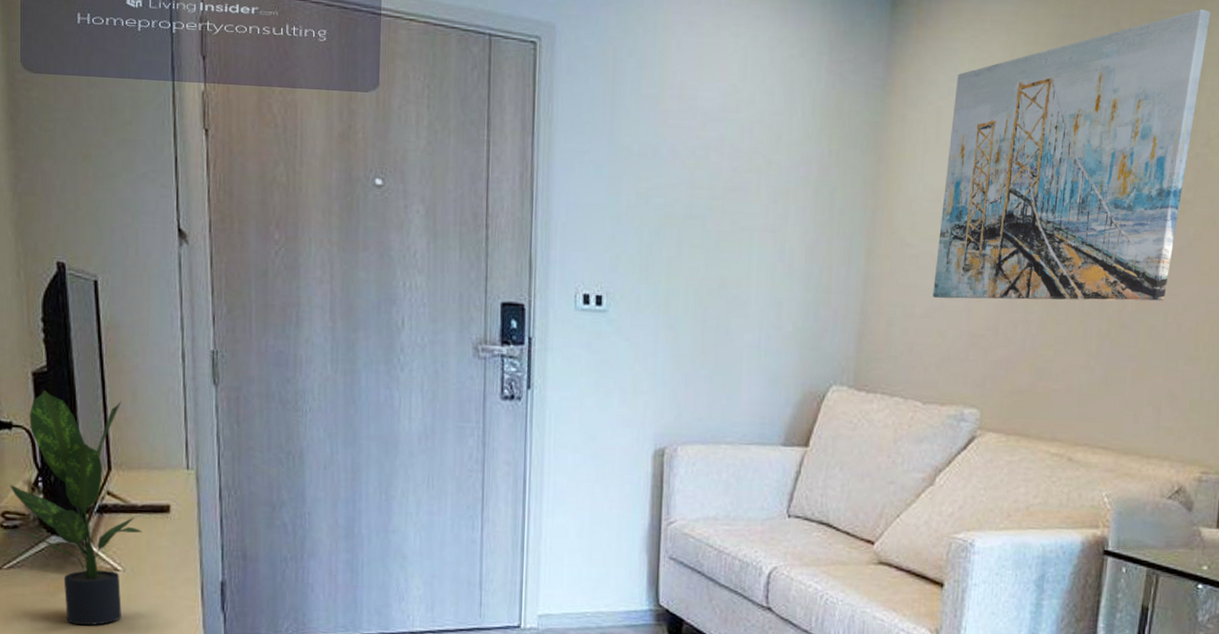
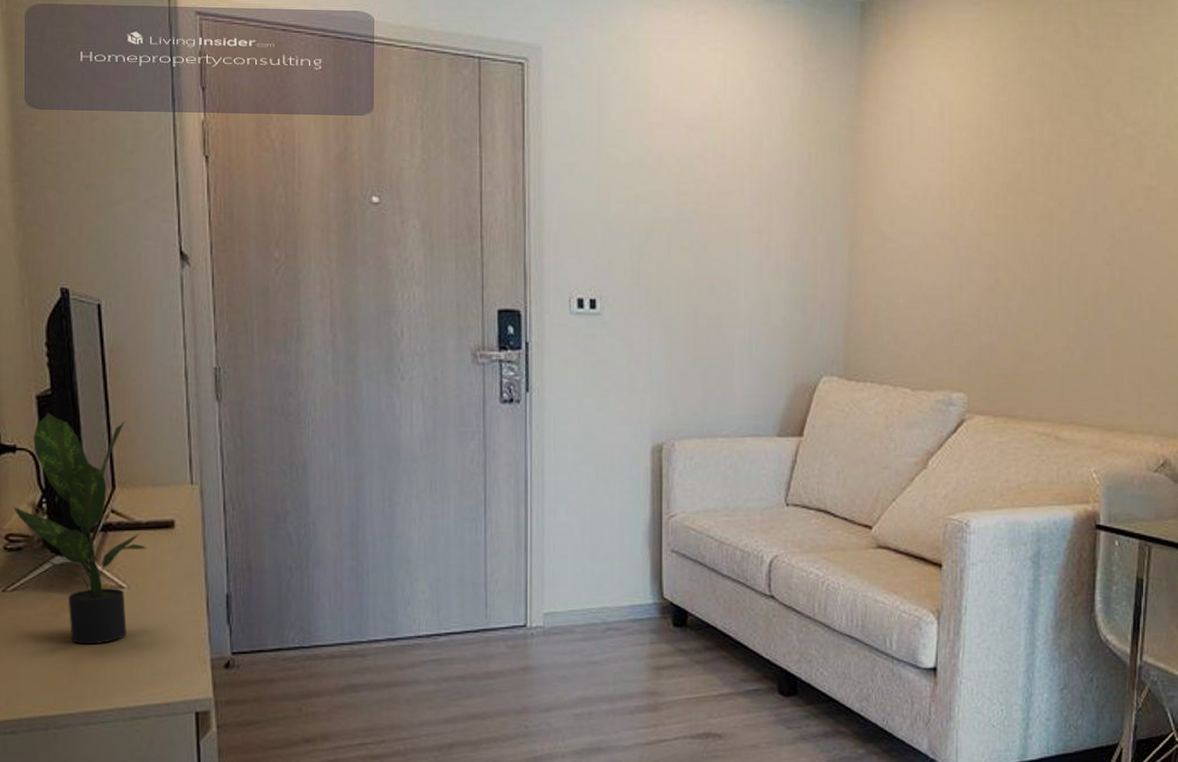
wall art: present [933,9,1211,301] -> none [915,11,1162,289]

